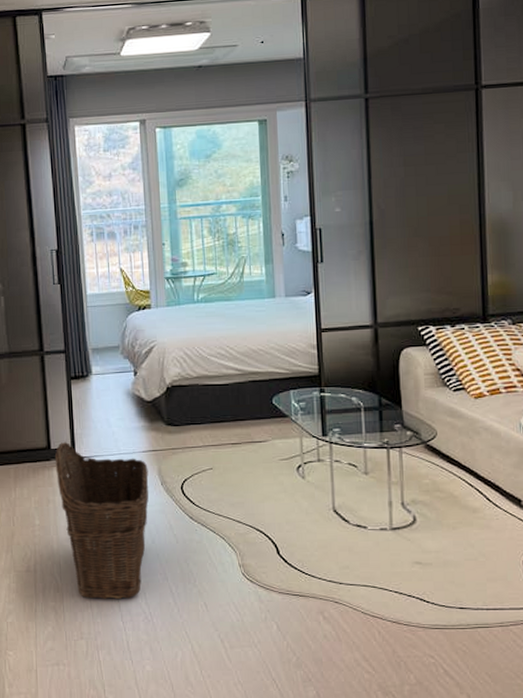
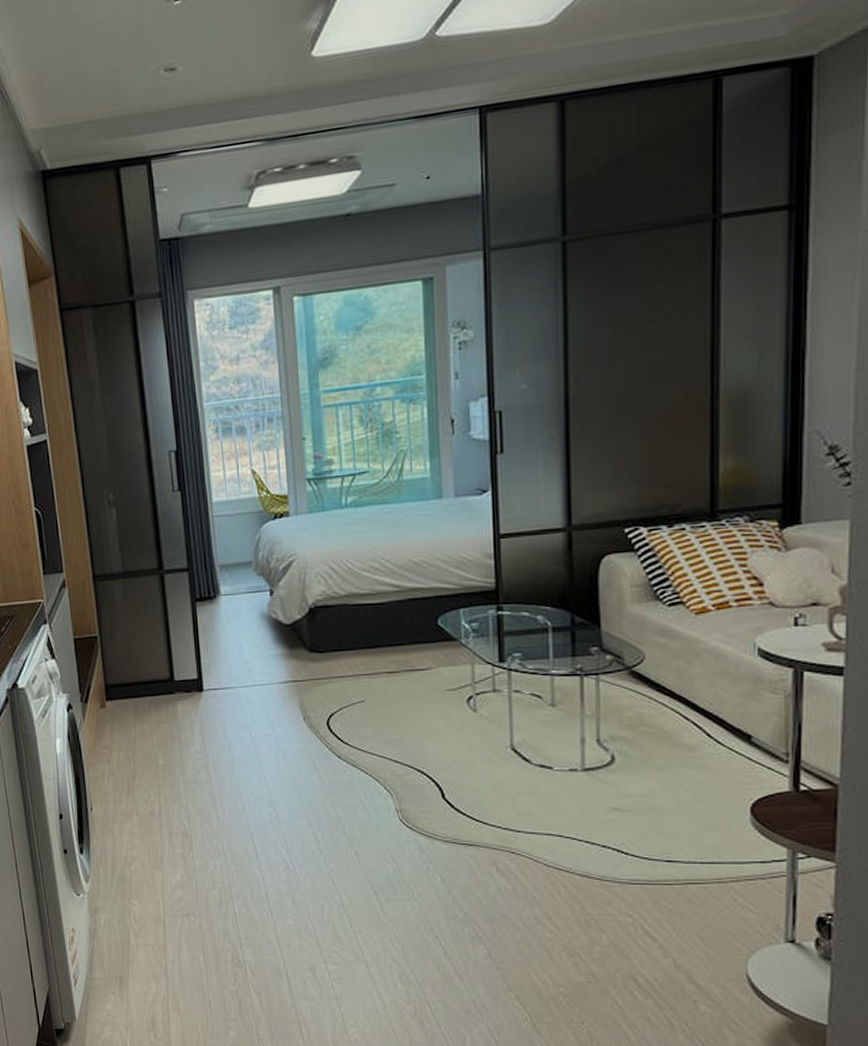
wicker basket: present [55,441,149,600] -> none [180,672,290,847]

